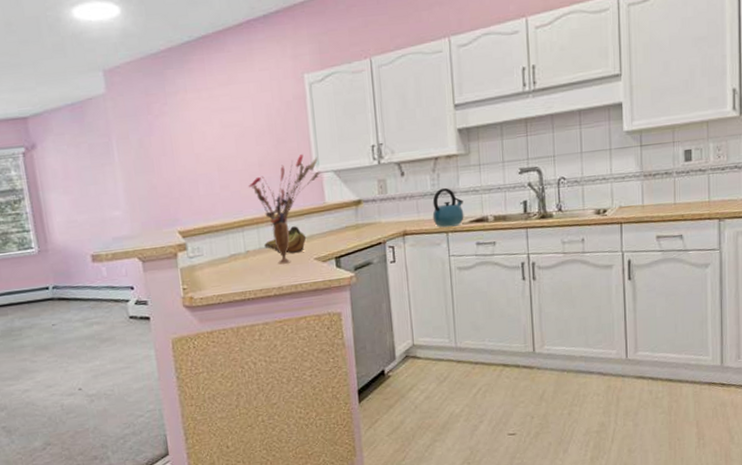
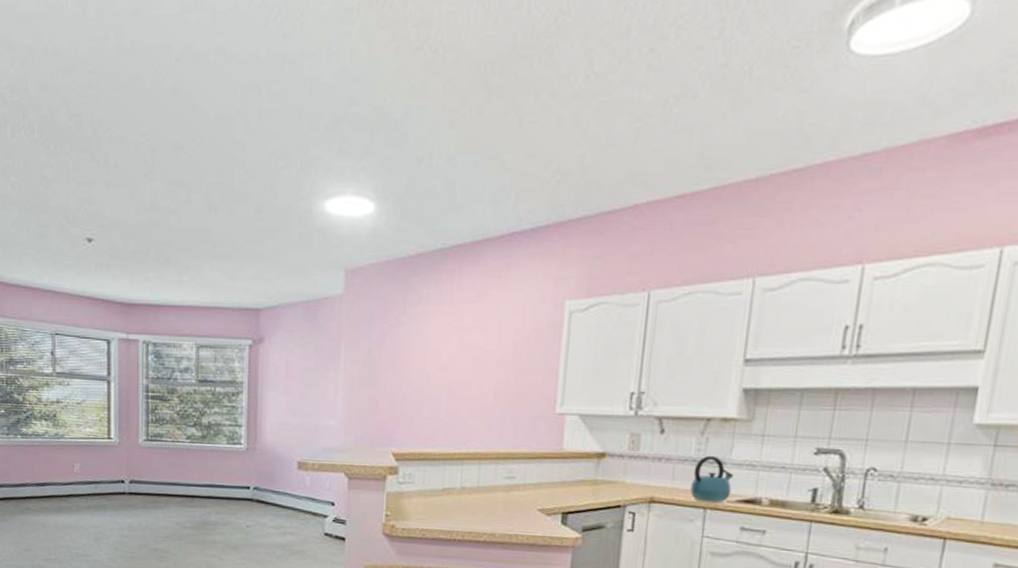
bouquet: present [248,153,320,265] -> none [477,389,563,510]
fruit: present [264,226,307,254] -> none [483,469,533,501]

